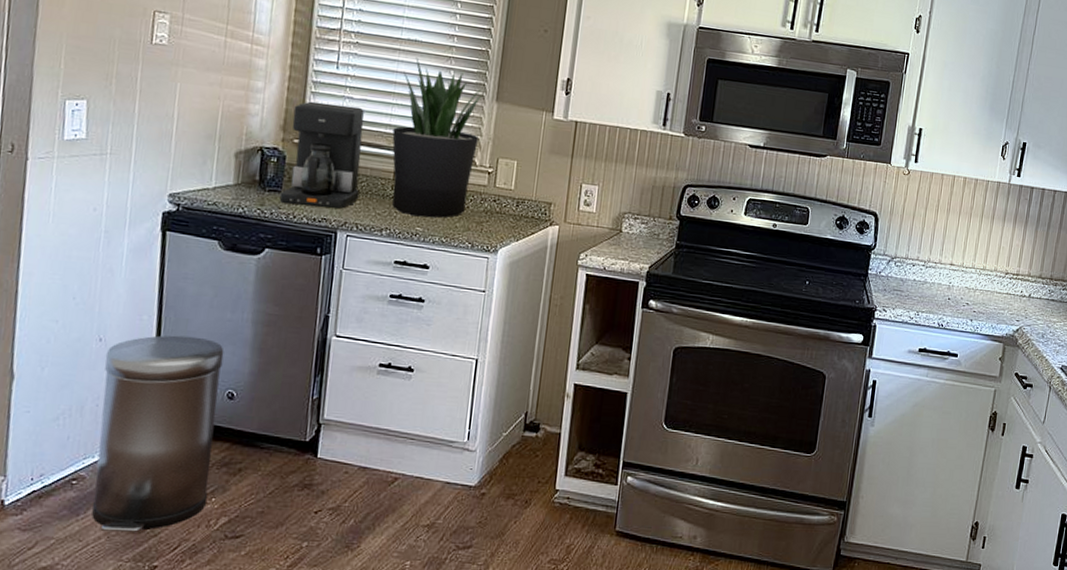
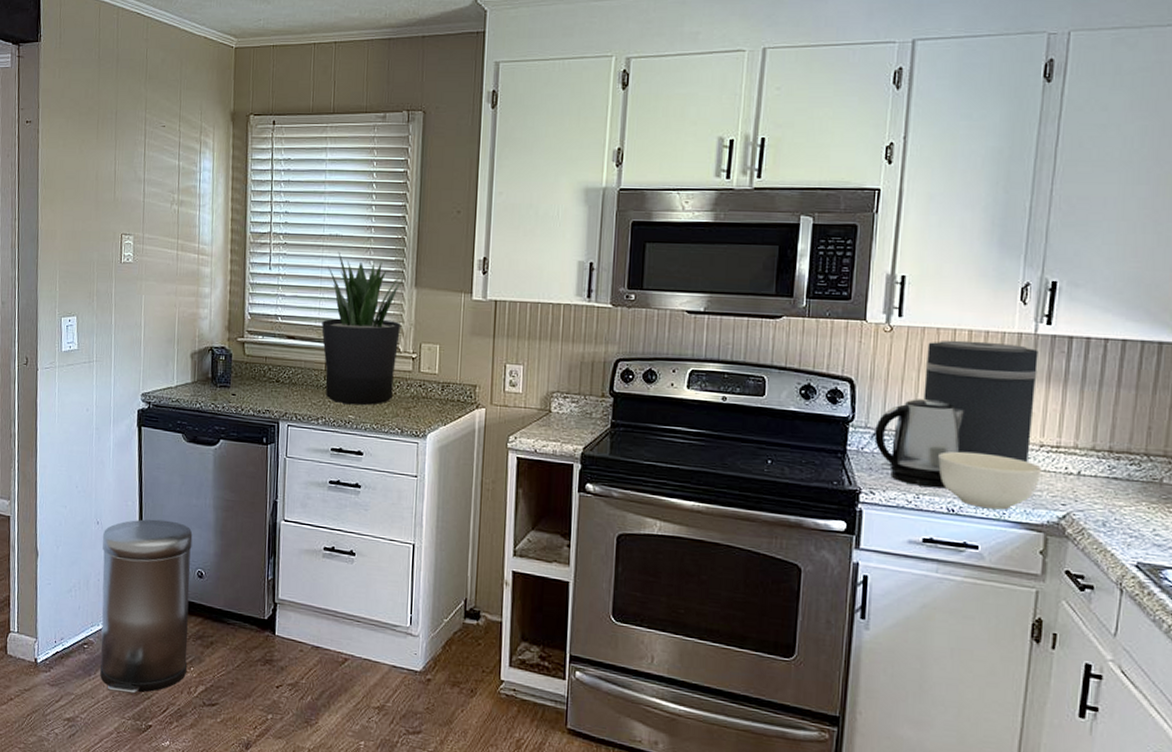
coffee maker: present [279,101,364,210] -> none [229,302,296,401]
kettle: none [889,232,957,307] -> present [874,398,966,489]
cylinder: none [928,184,1010,287] -> present [923,340,1038,463]
bowl: none [934,276,1006,325] -> present [937,451,1043,510]

